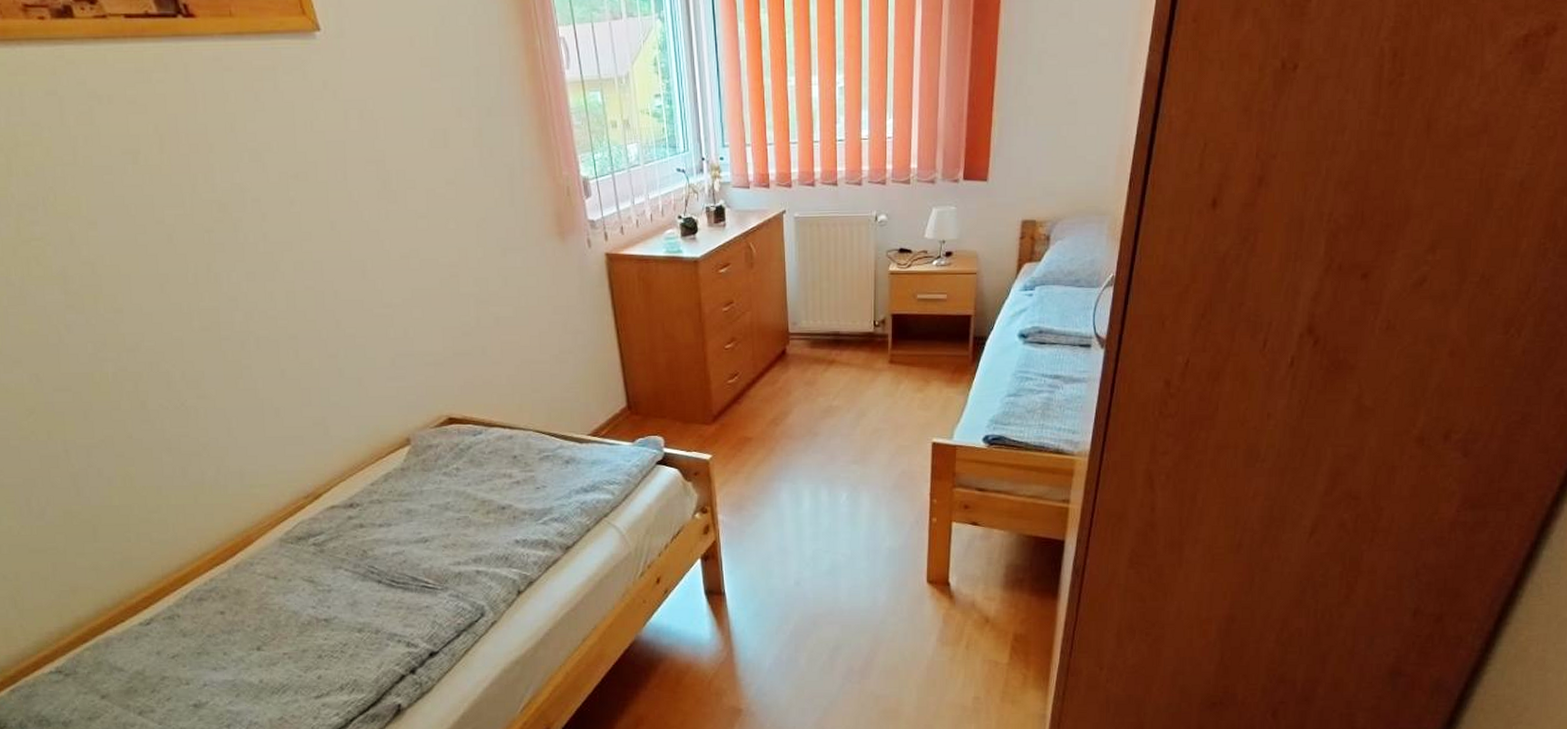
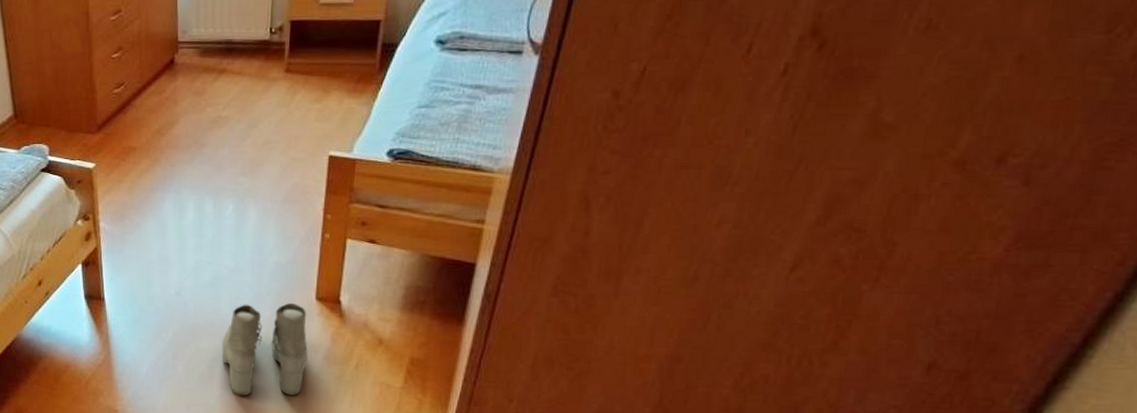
boots: none [842,587,922,684] -> present [221,302,308,396]

